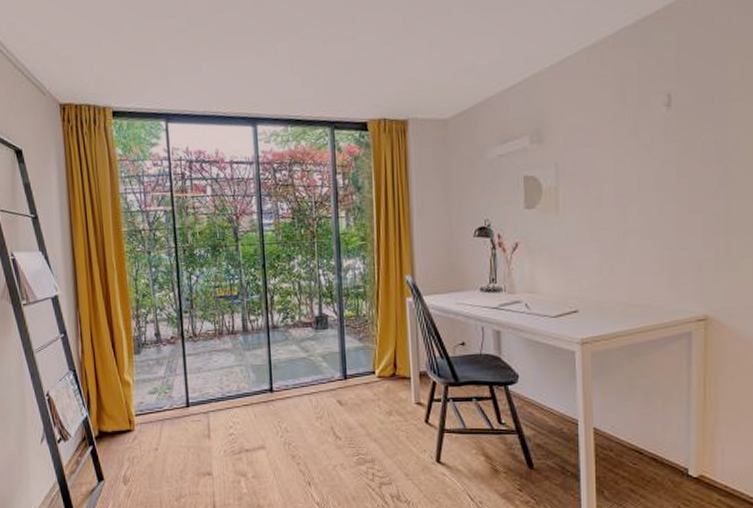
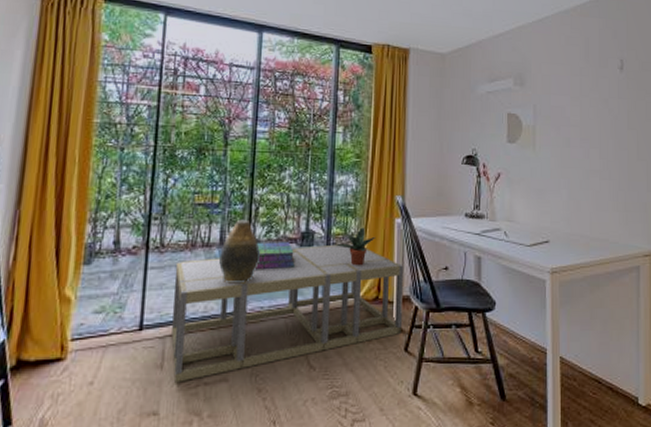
coffee table: none [208,324,421,449] -> present [171,243,403,383]
ceramic vessel: none [244,308,281,366] -> present [219,219,261,284]
stack of books: none [276,326,314,353] -> present [256,242,296,270]
potted plant: none [350,308,389,346] -> present [336,227,376,266]

